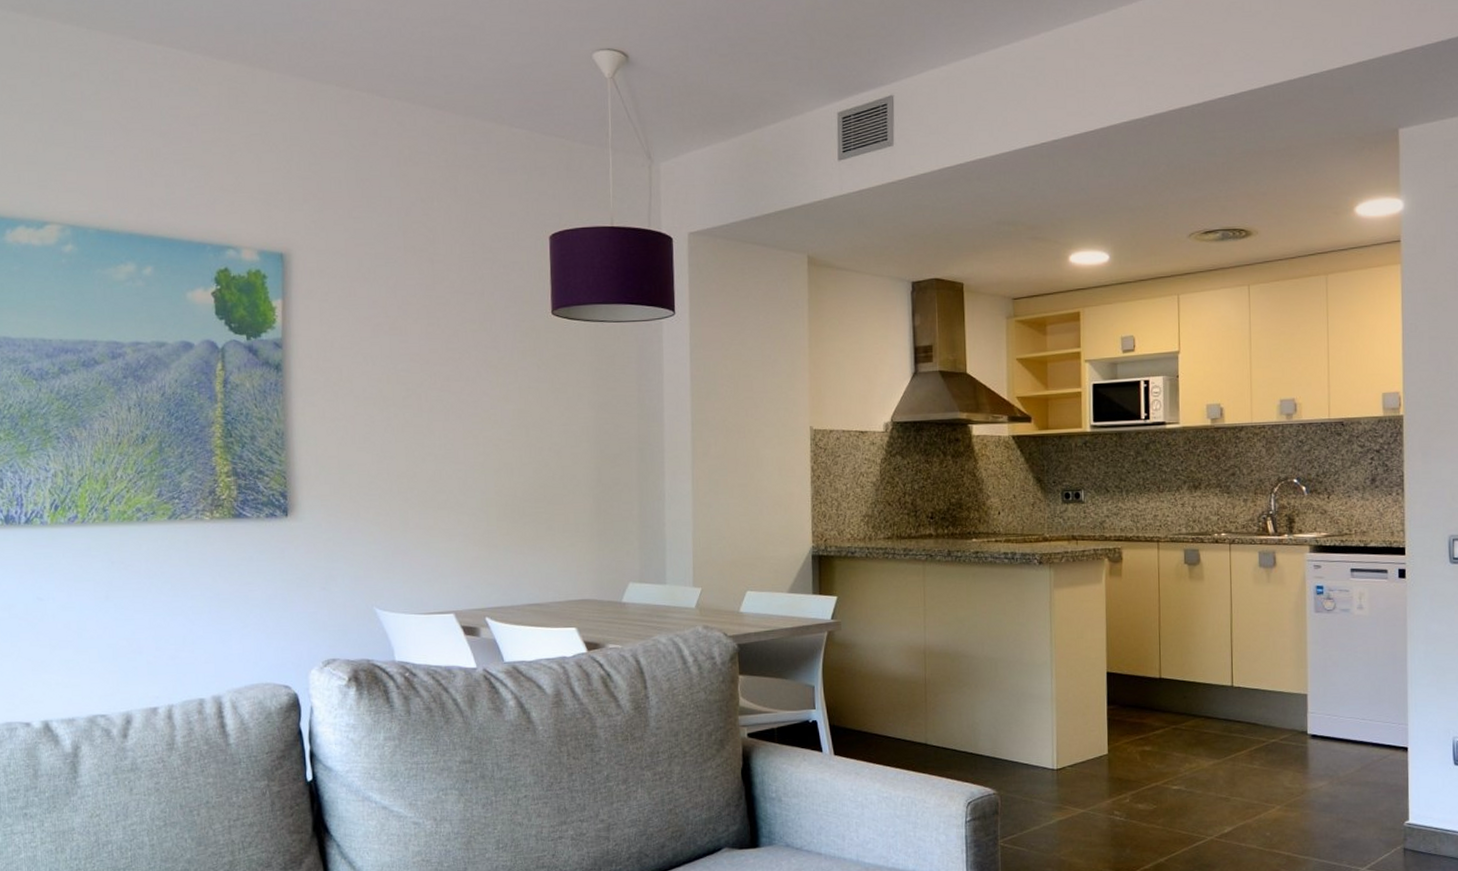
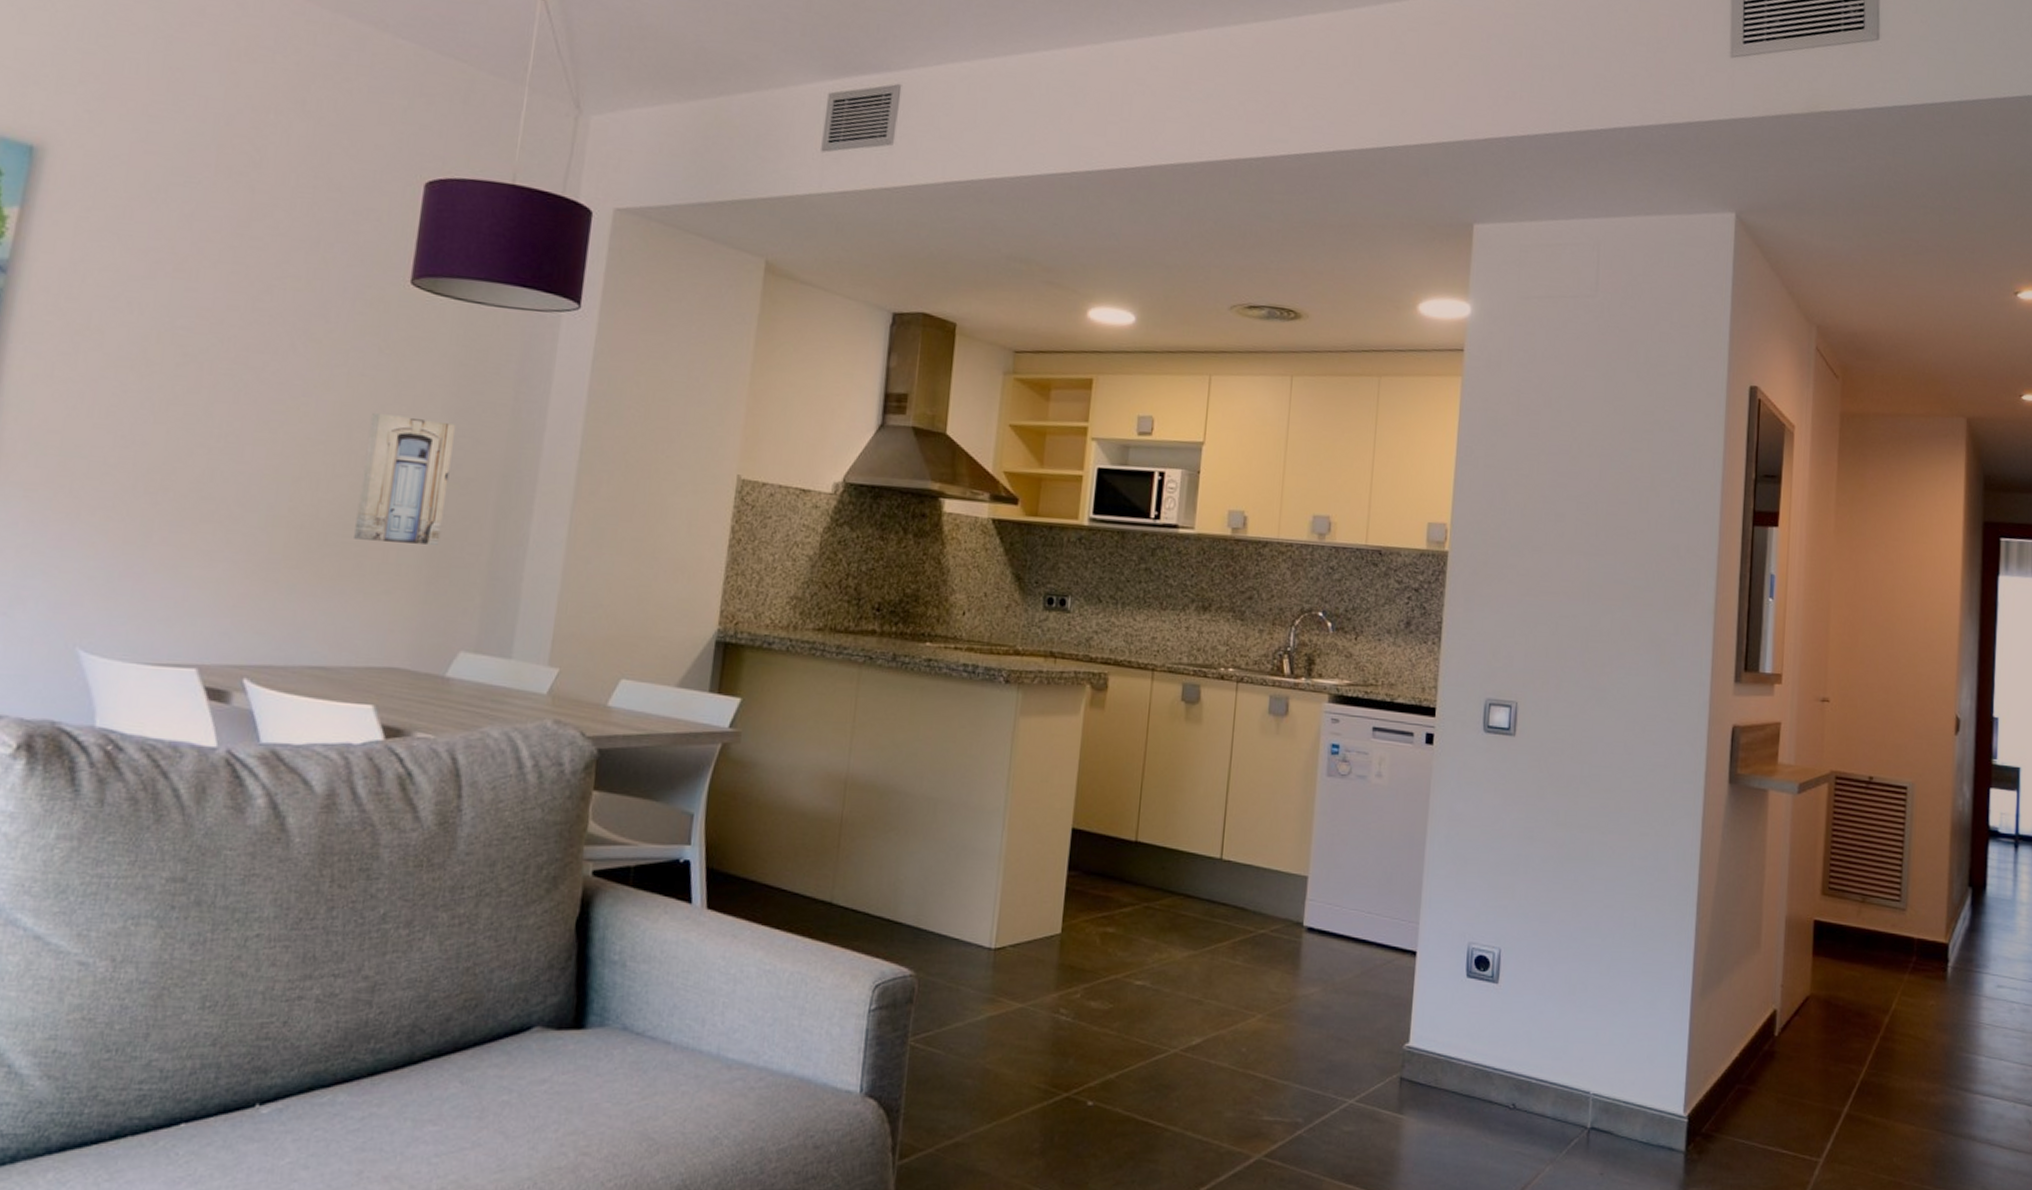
wall art: none [540,413,603,509] -> present [354,412,456,545]

